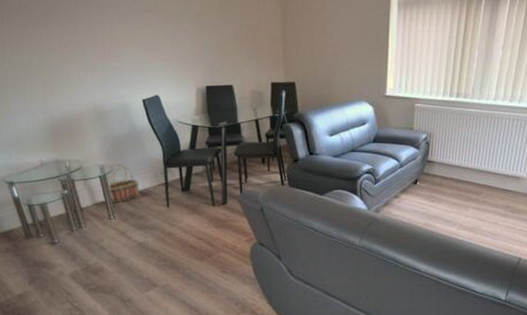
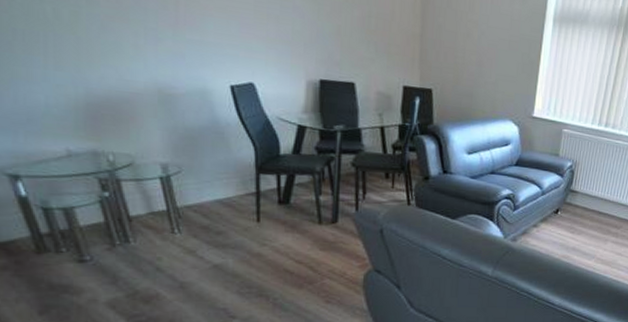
basket: present [107,164,140,204] -> none [172,163,220,215]

